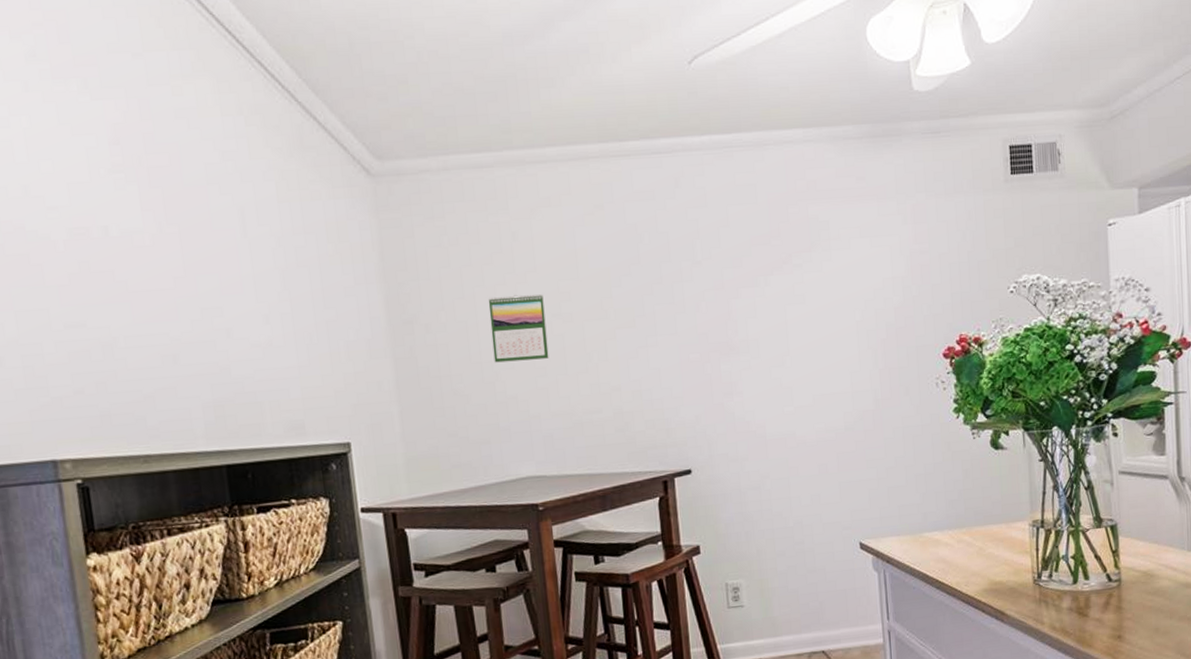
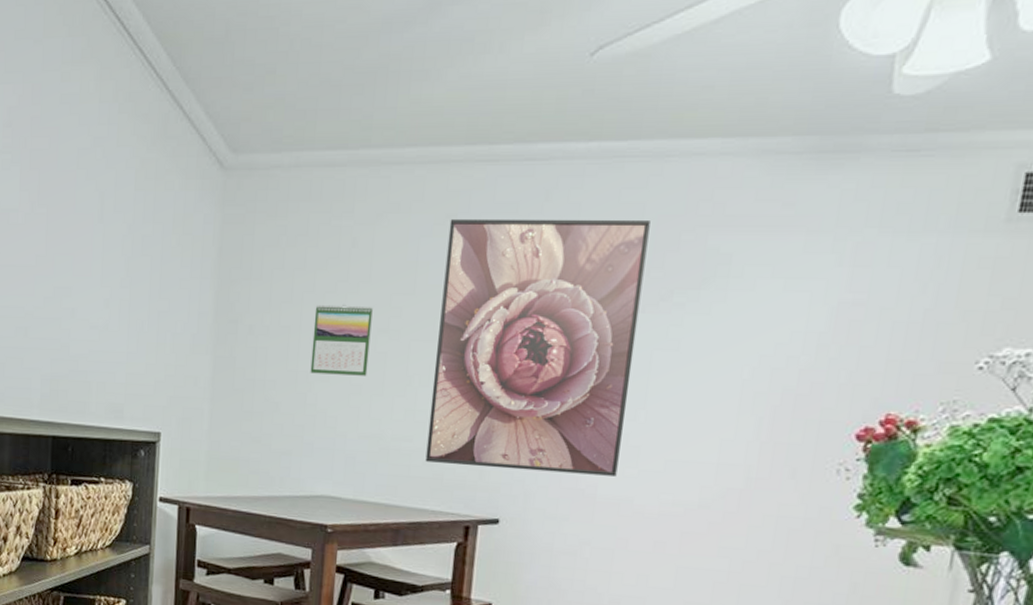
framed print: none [598,199,778,429] -> present [425,218,650,476]

